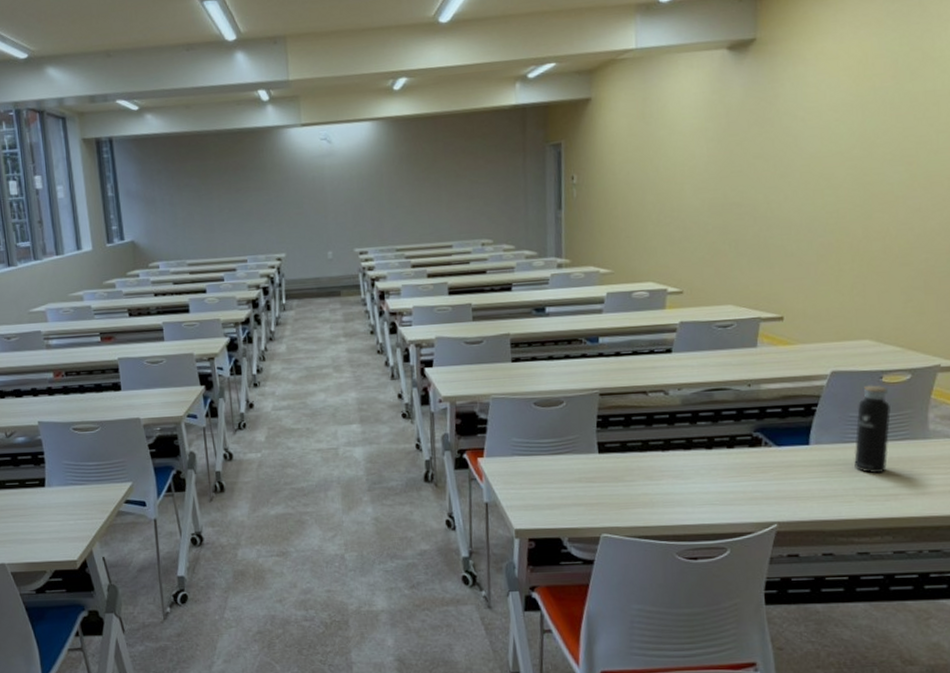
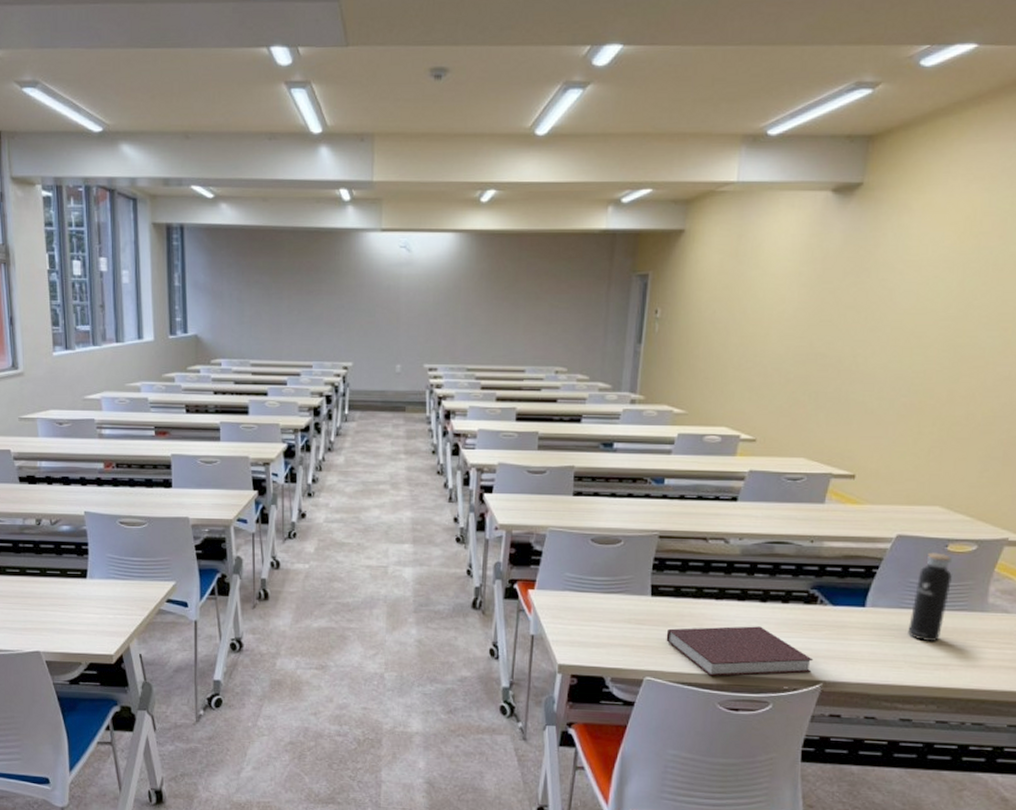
notebook: none [617,473,765,527] -> present [666,626,814,676]

